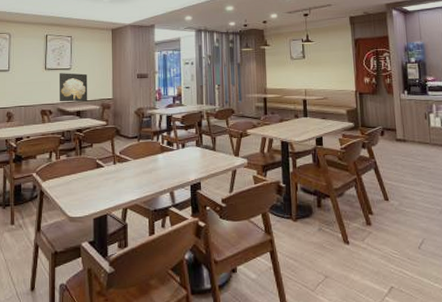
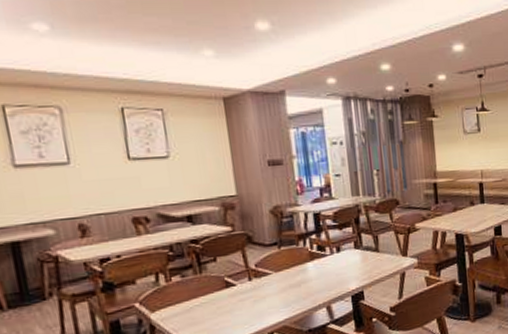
wall art: present [60,73,88,102] -> none [152,162,201,205]

